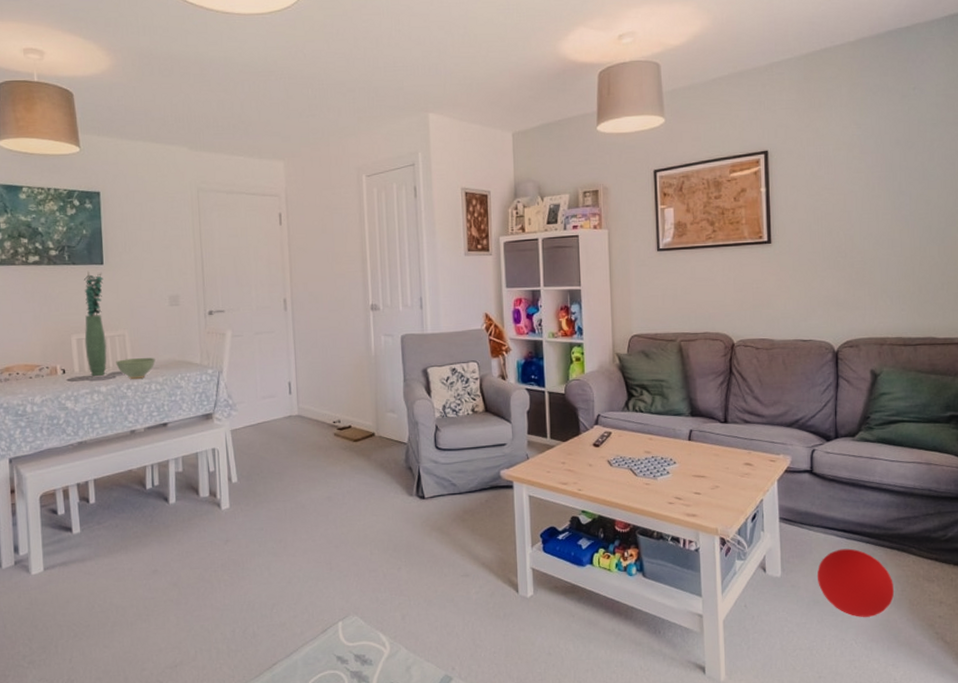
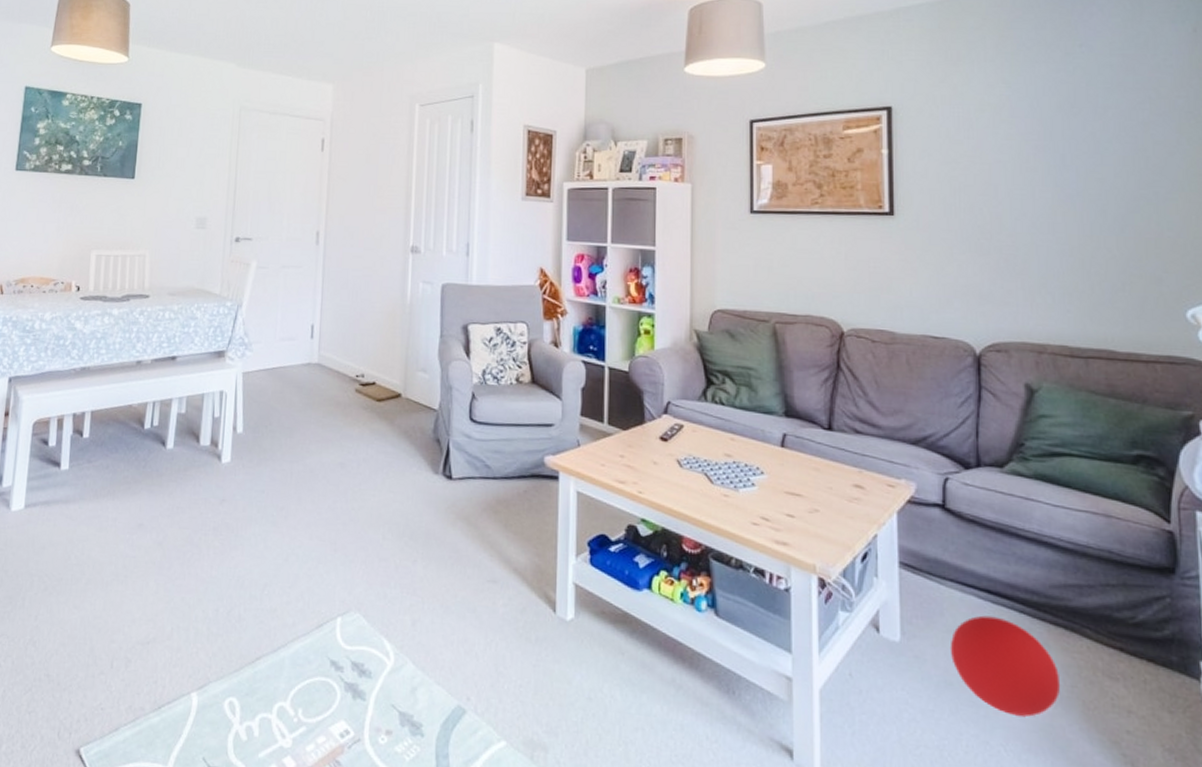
vase: present [83,271,107,377] -> none [103,184,133,298]
bowl: present [116,358,155,379] -> none [132,281,173,305]

